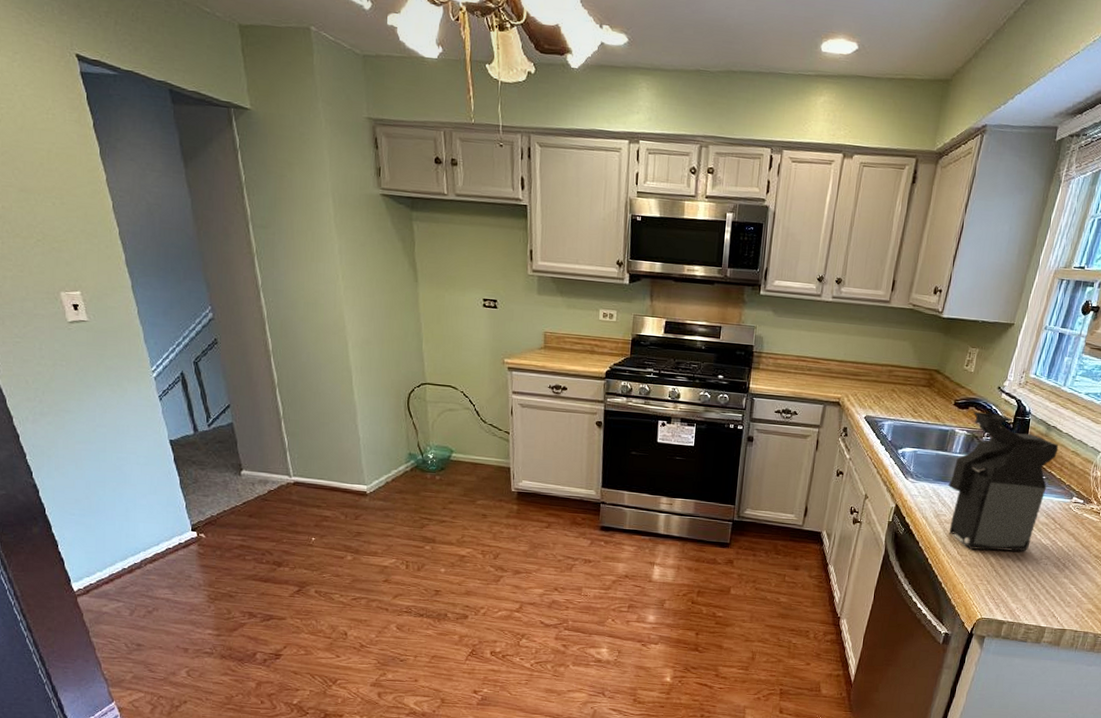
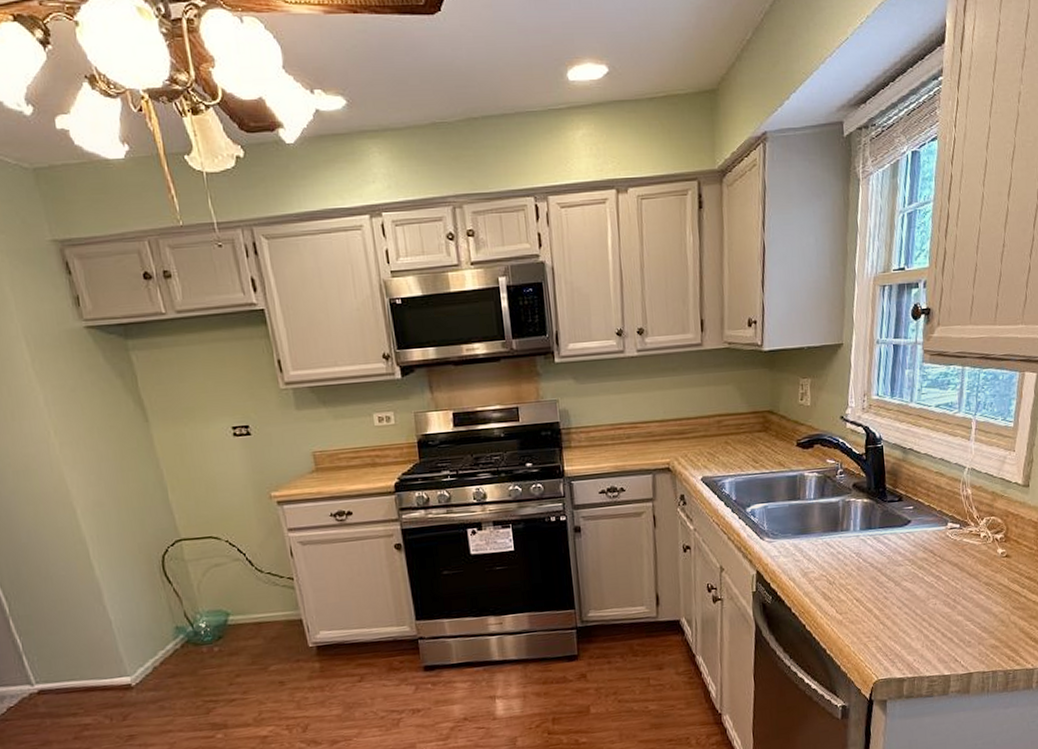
coffee maker: present [948,412,1059,552] -> none [809,446,921,604]

